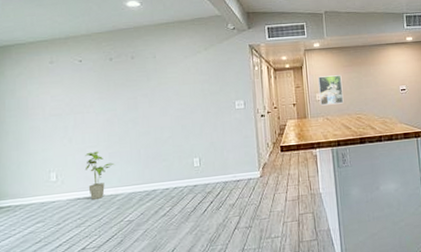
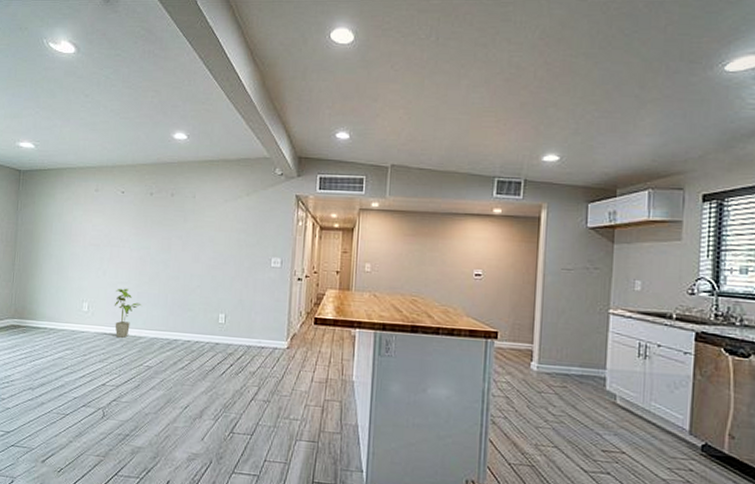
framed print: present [318,75,344,106] -> none [369,243,400,280]

